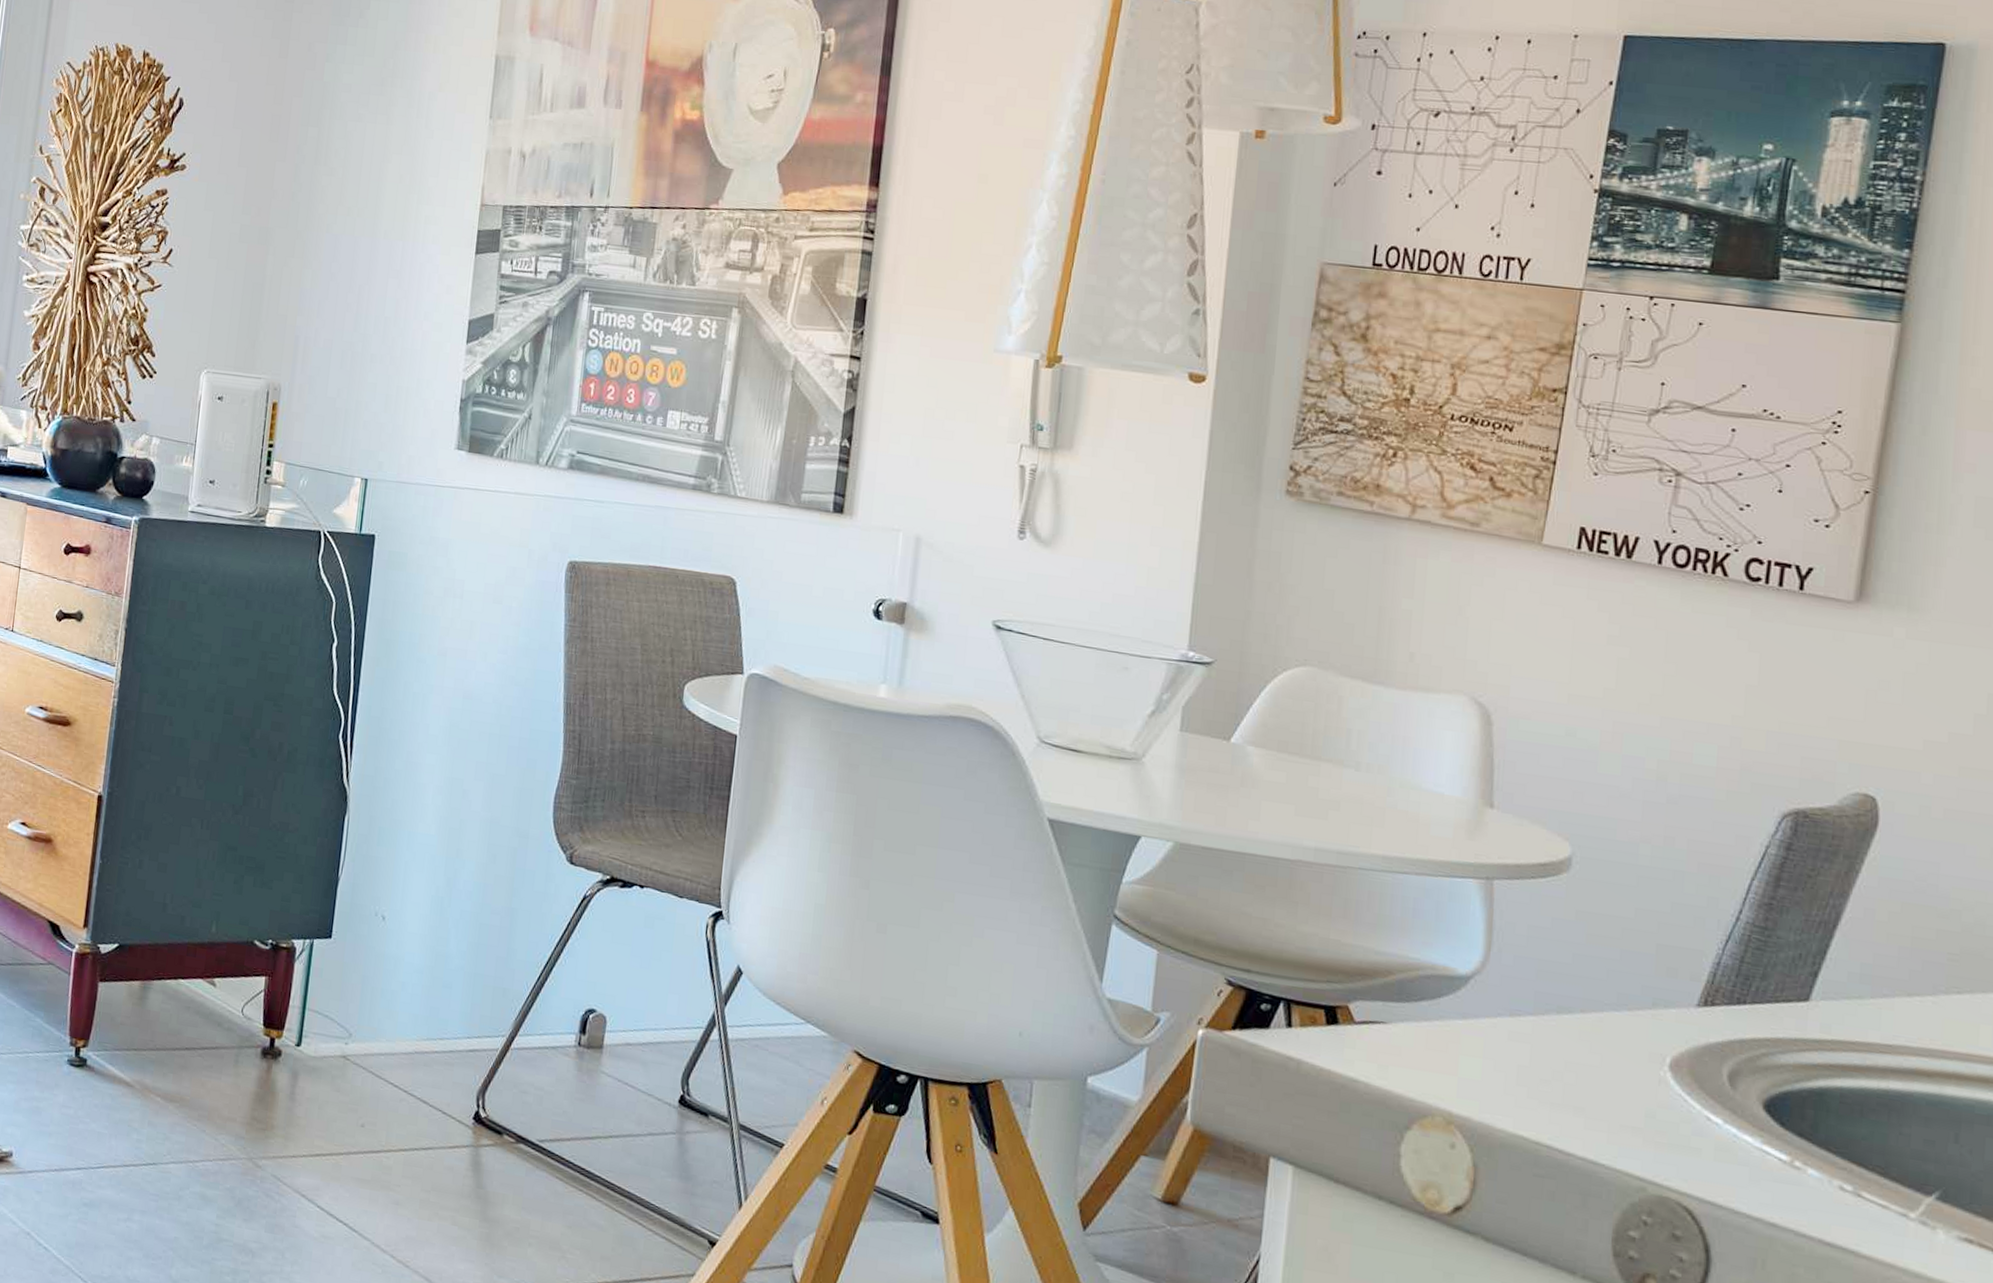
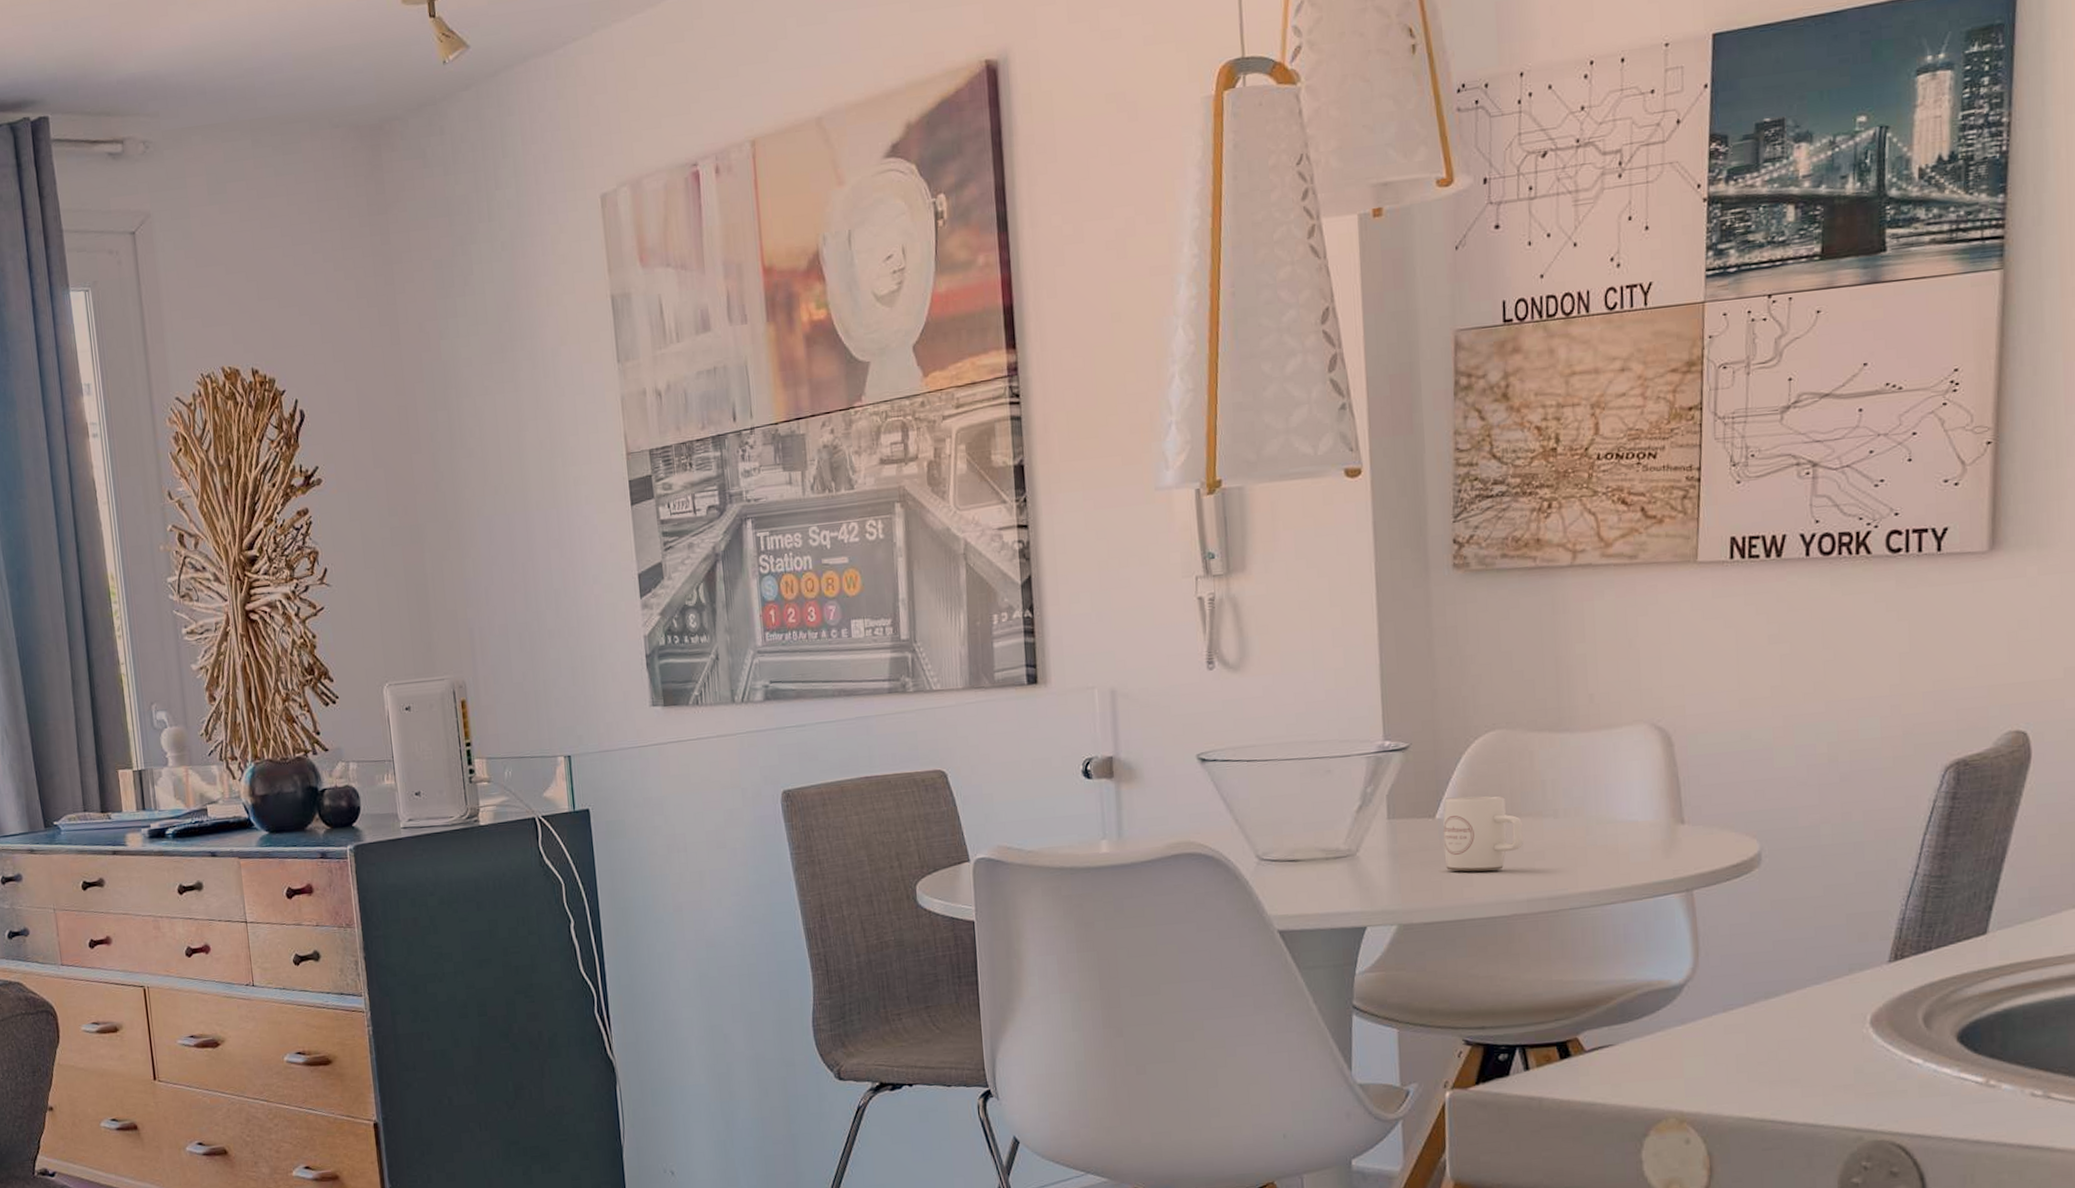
mug: none [1233,723,1322,810] -> present [1442,796,1524,872]

